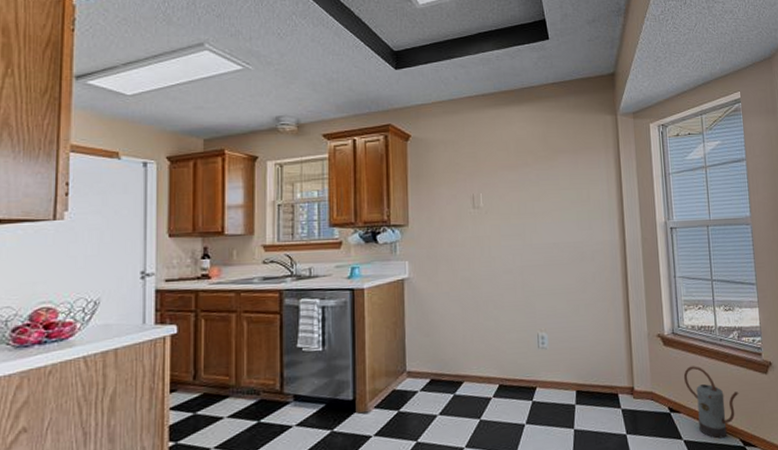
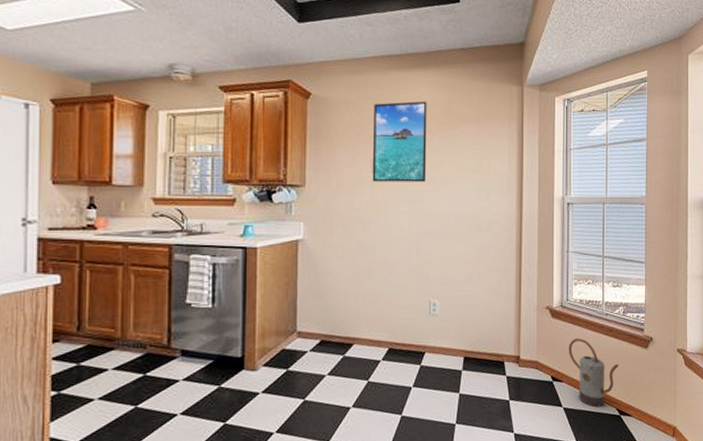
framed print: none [471,135,527,217] -> present [372,101,427,182]

